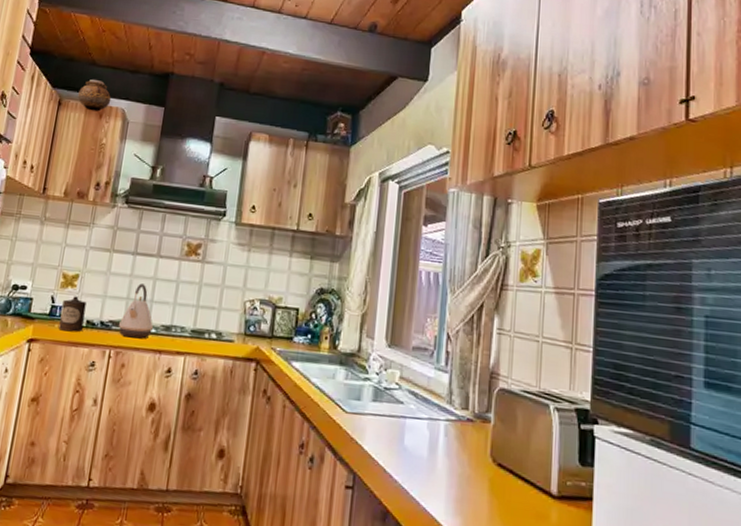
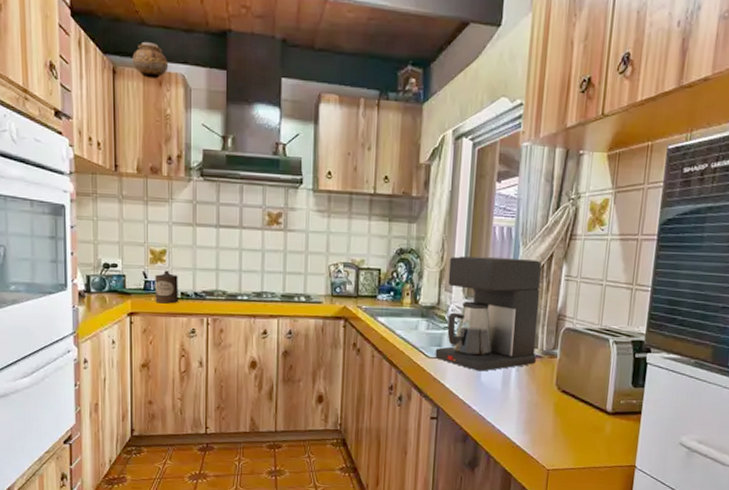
kettle: present [118,283,153,339] -> none [211,255,245,306]
coffee maker: none [353,300,471,434] -> present [435,256,542,372]

